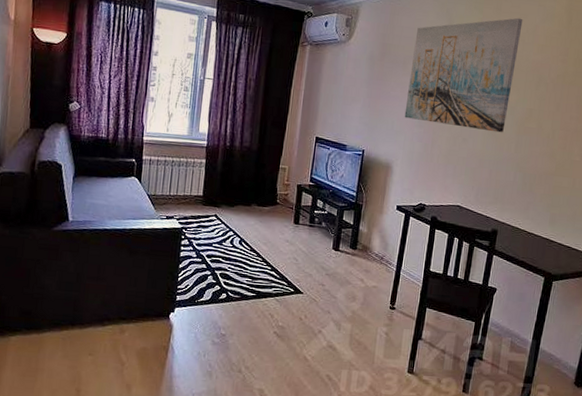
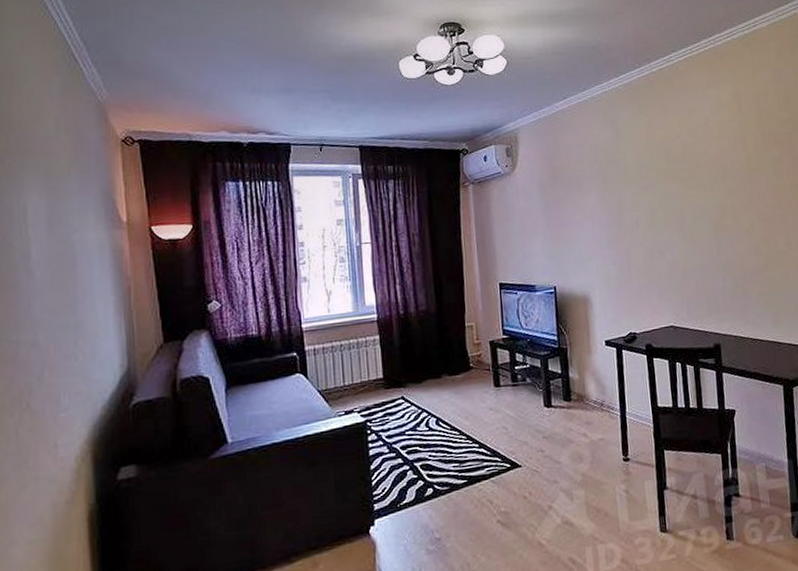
wall art: present [404,17,523,133] -> none [584,113,700,242]

